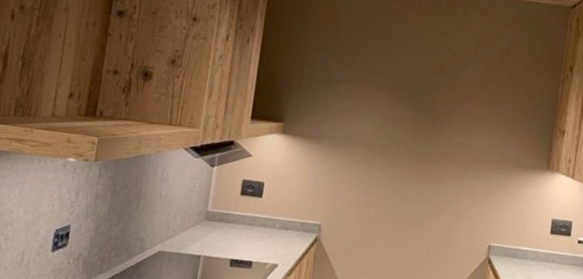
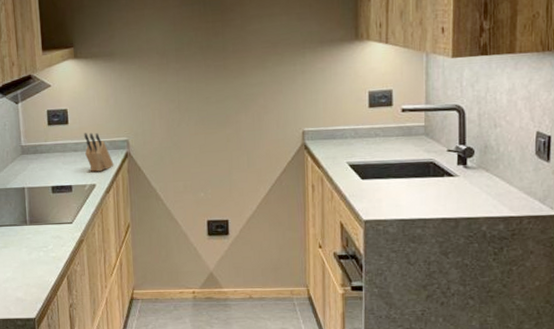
knife block: none [273,209,301,252] -> present [84,132,114,172]

